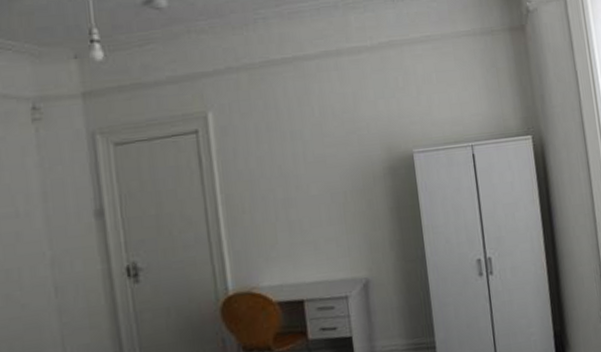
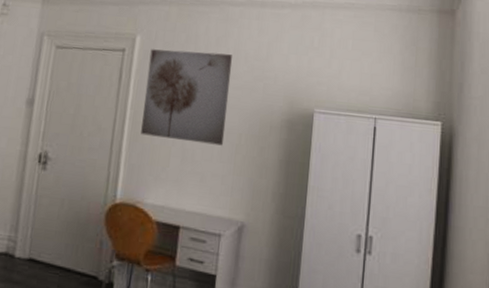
wall art: none [227,112,330,218] -> present [141,49,232,146]

